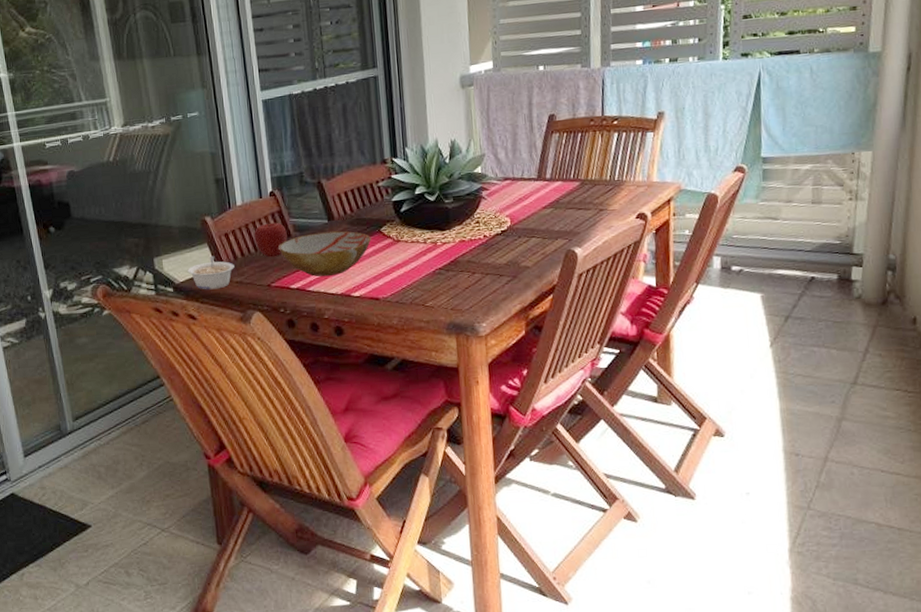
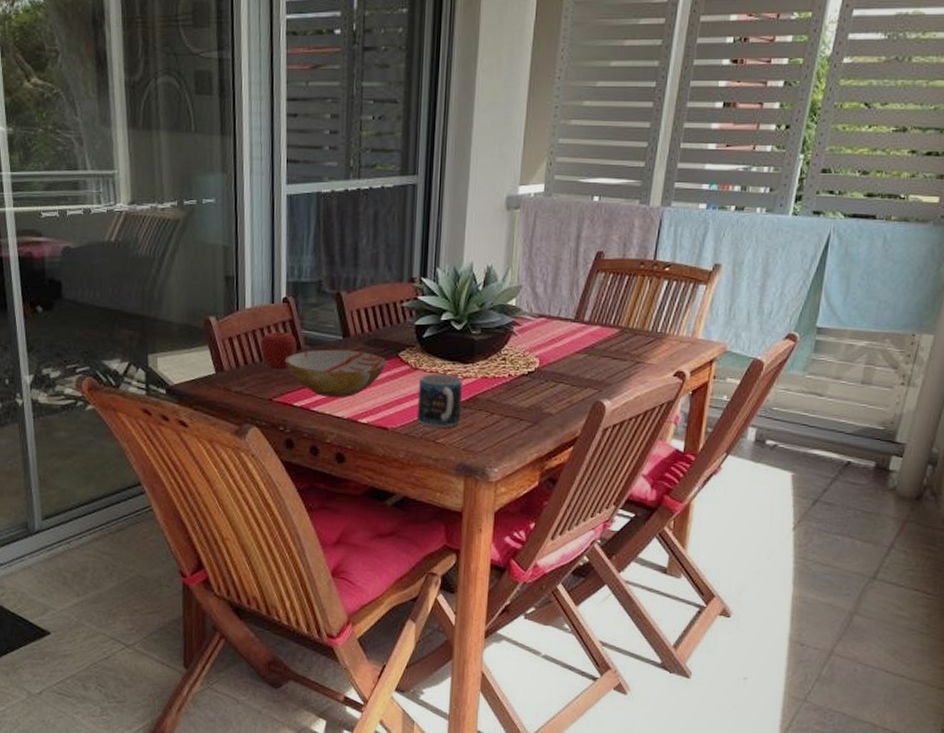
legume: present [187,255,235,290] -> none [183,359,235,397]
mug: none [402,242,445,293] -> present [417,373,462,428]

